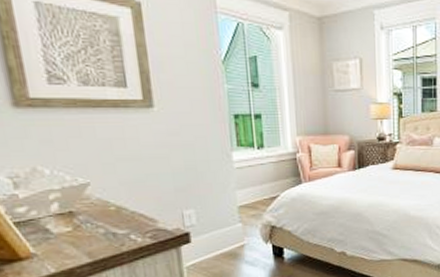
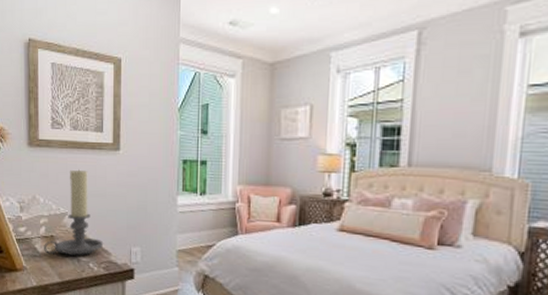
candle holder: none [60,132,147,234] -> present [44,169,104,256]

